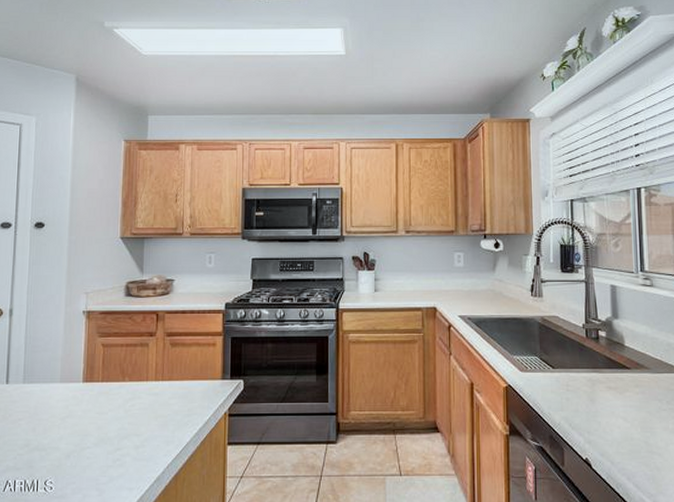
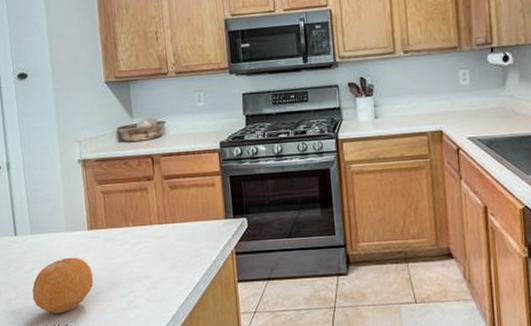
fruit: none [14,409,82,468] -> present [32,257,94,314]

